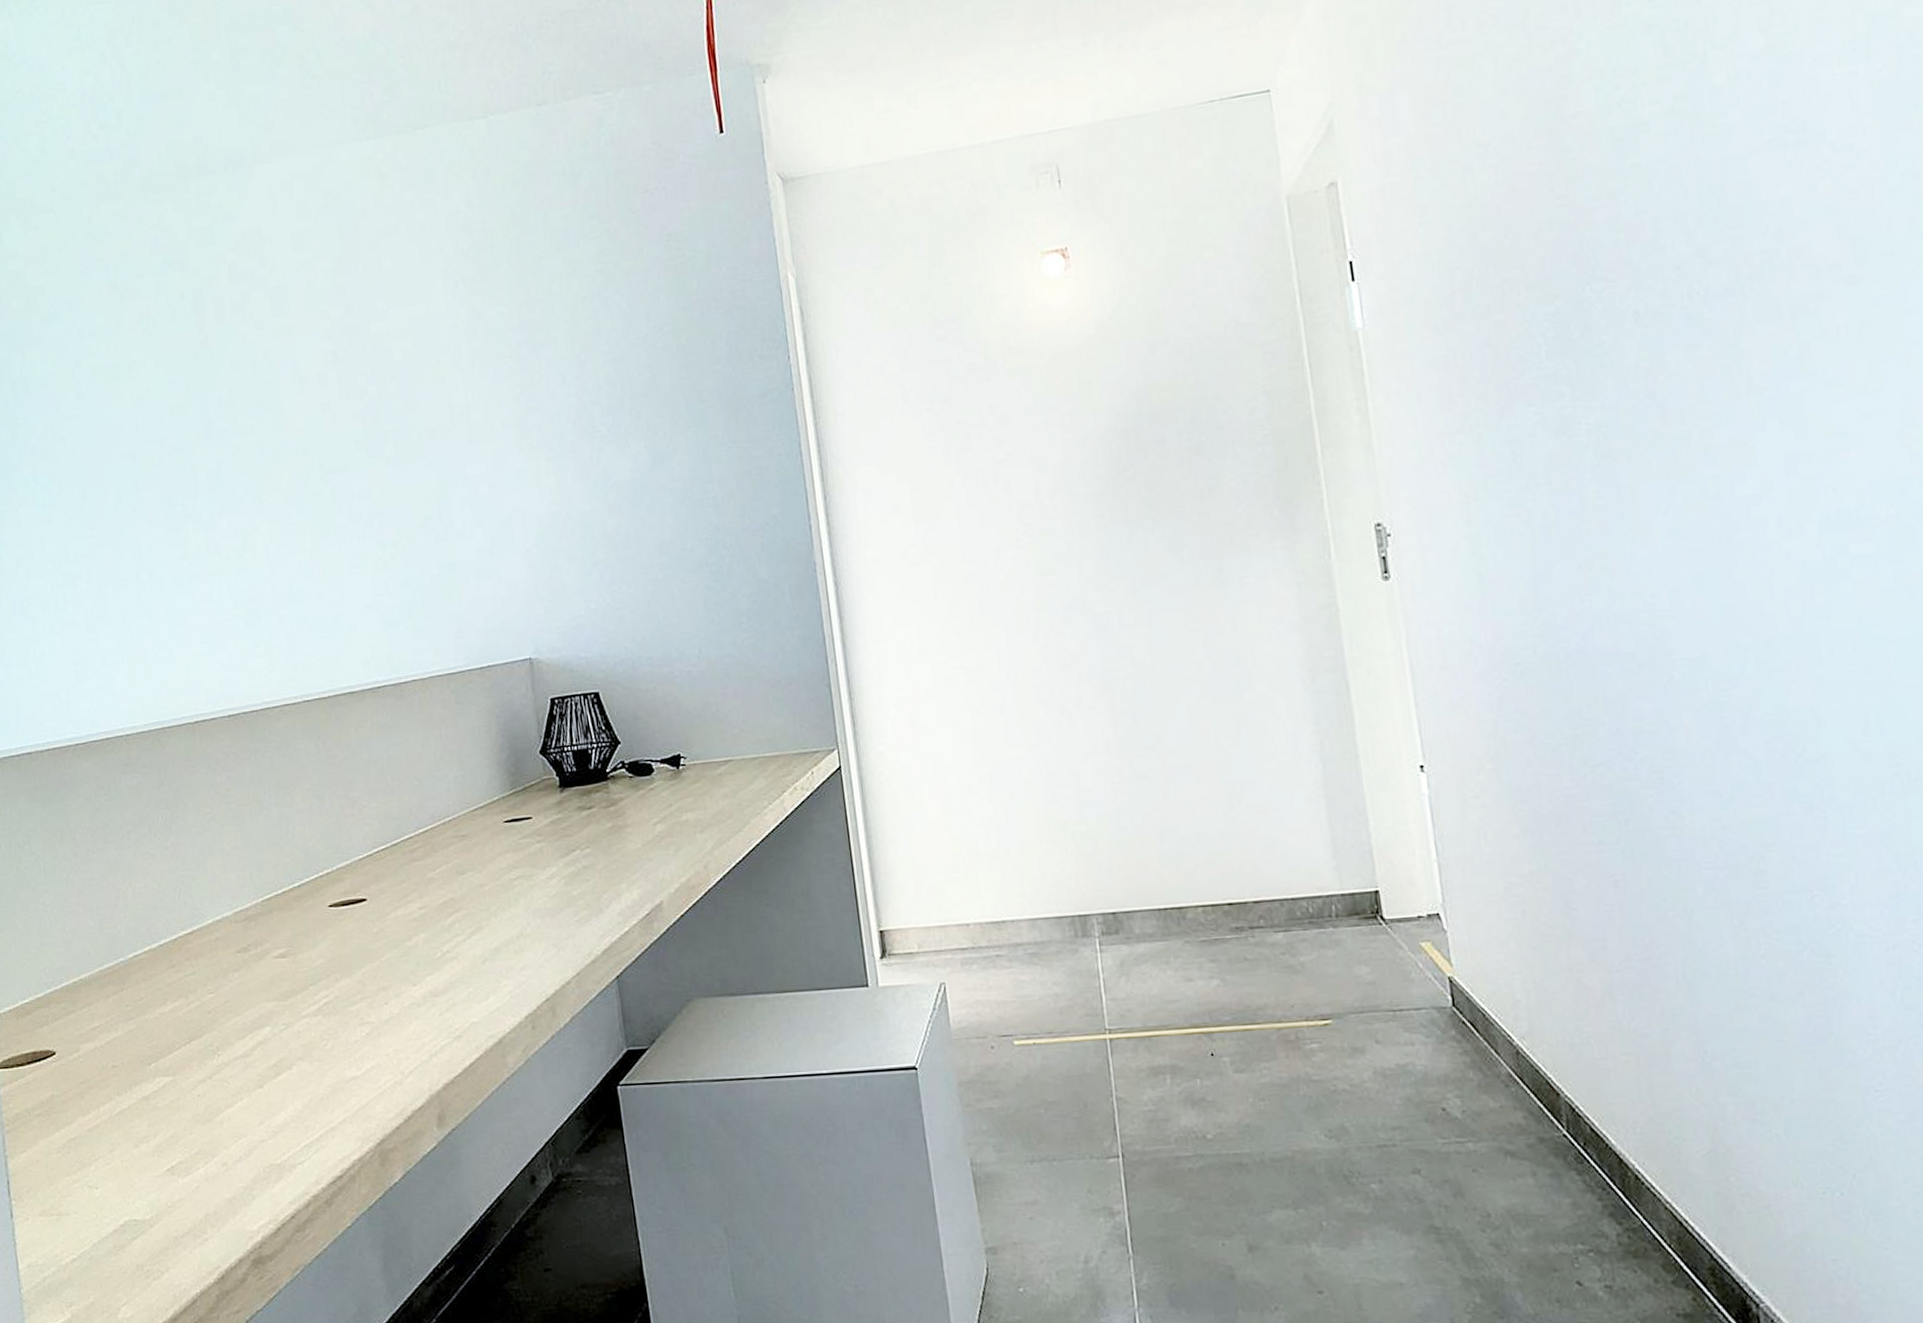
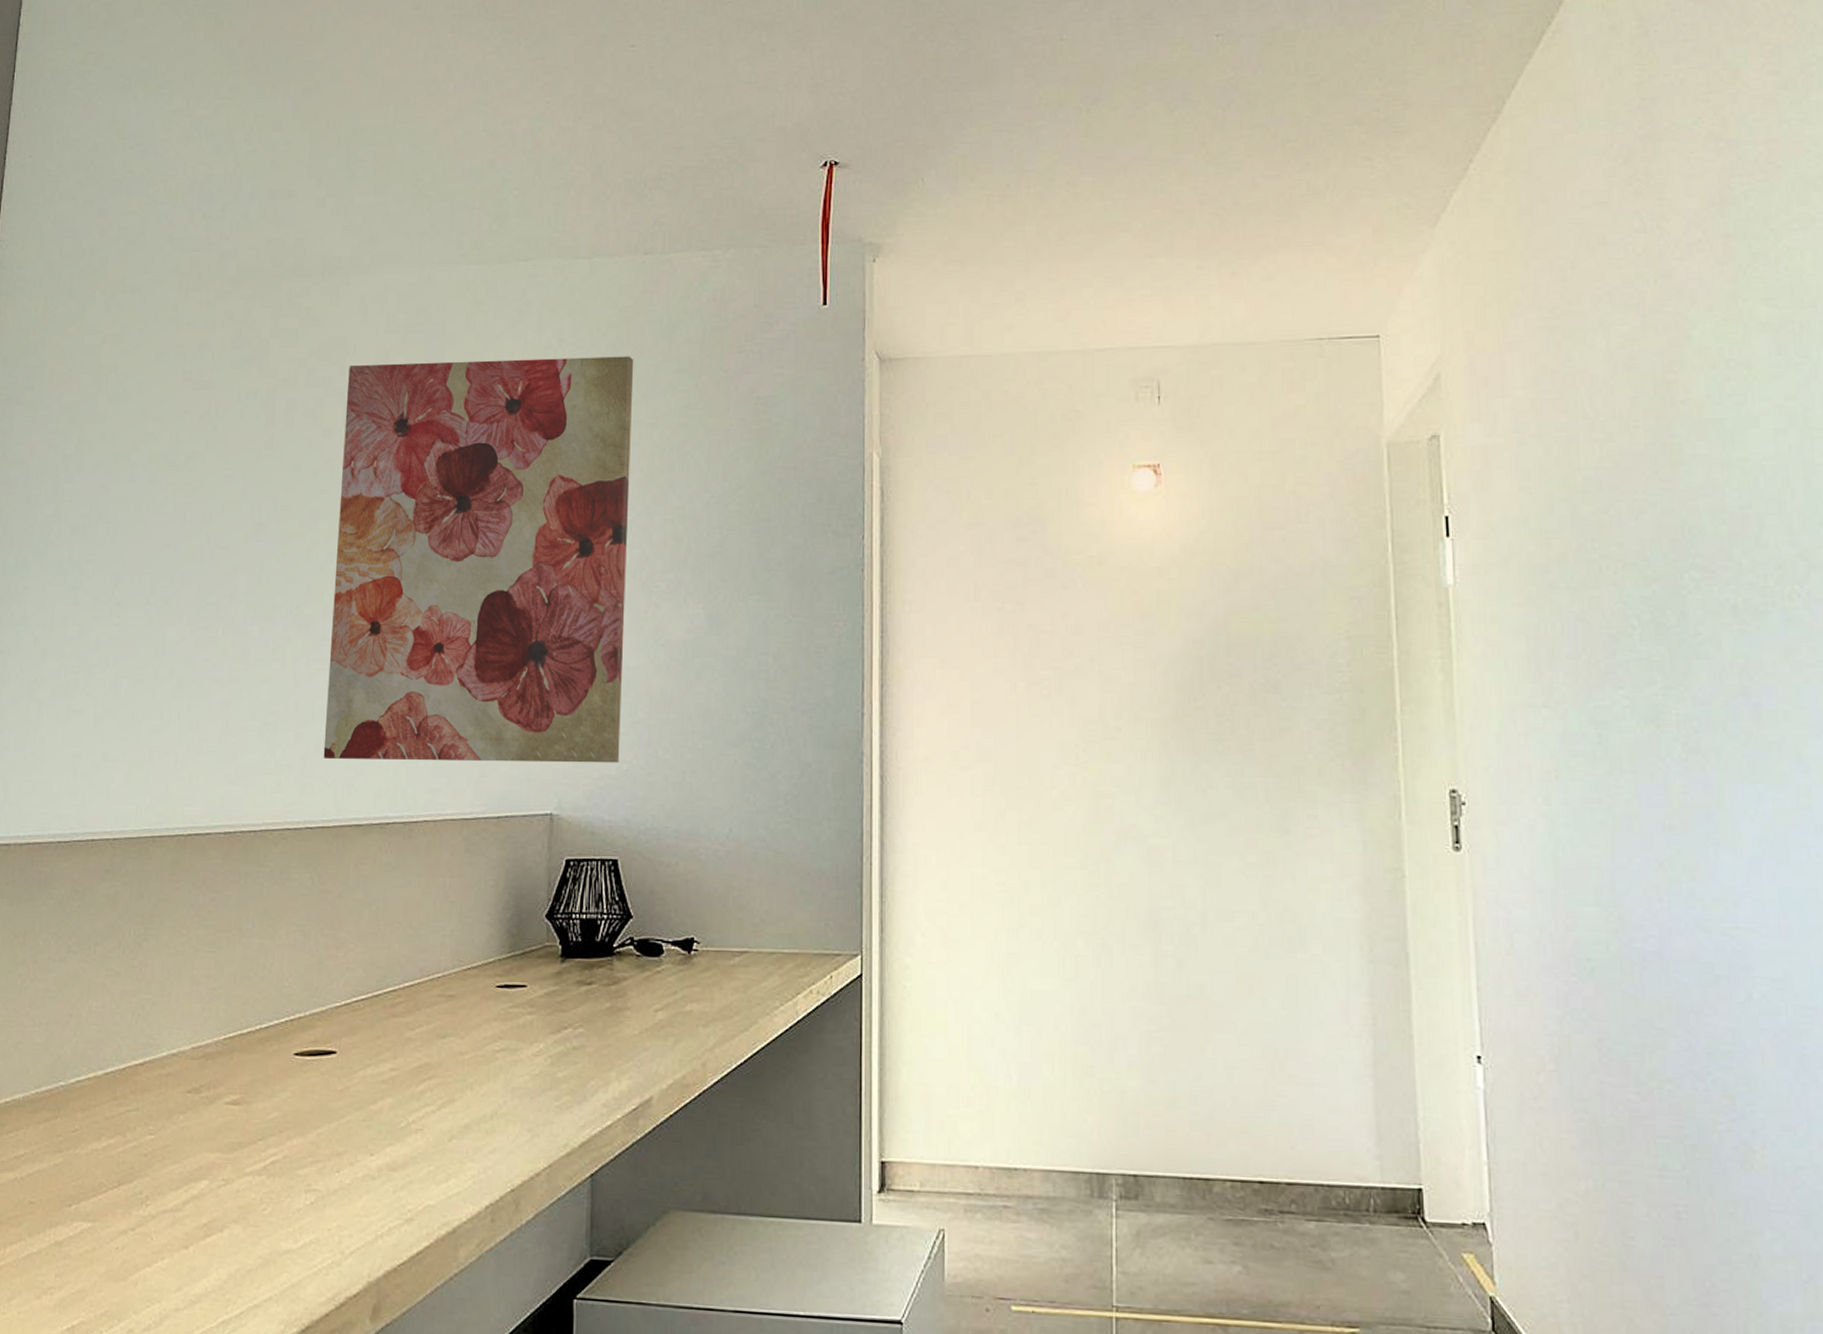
wall art: none [268,210,587,636] -> present [323,356,634,763]

